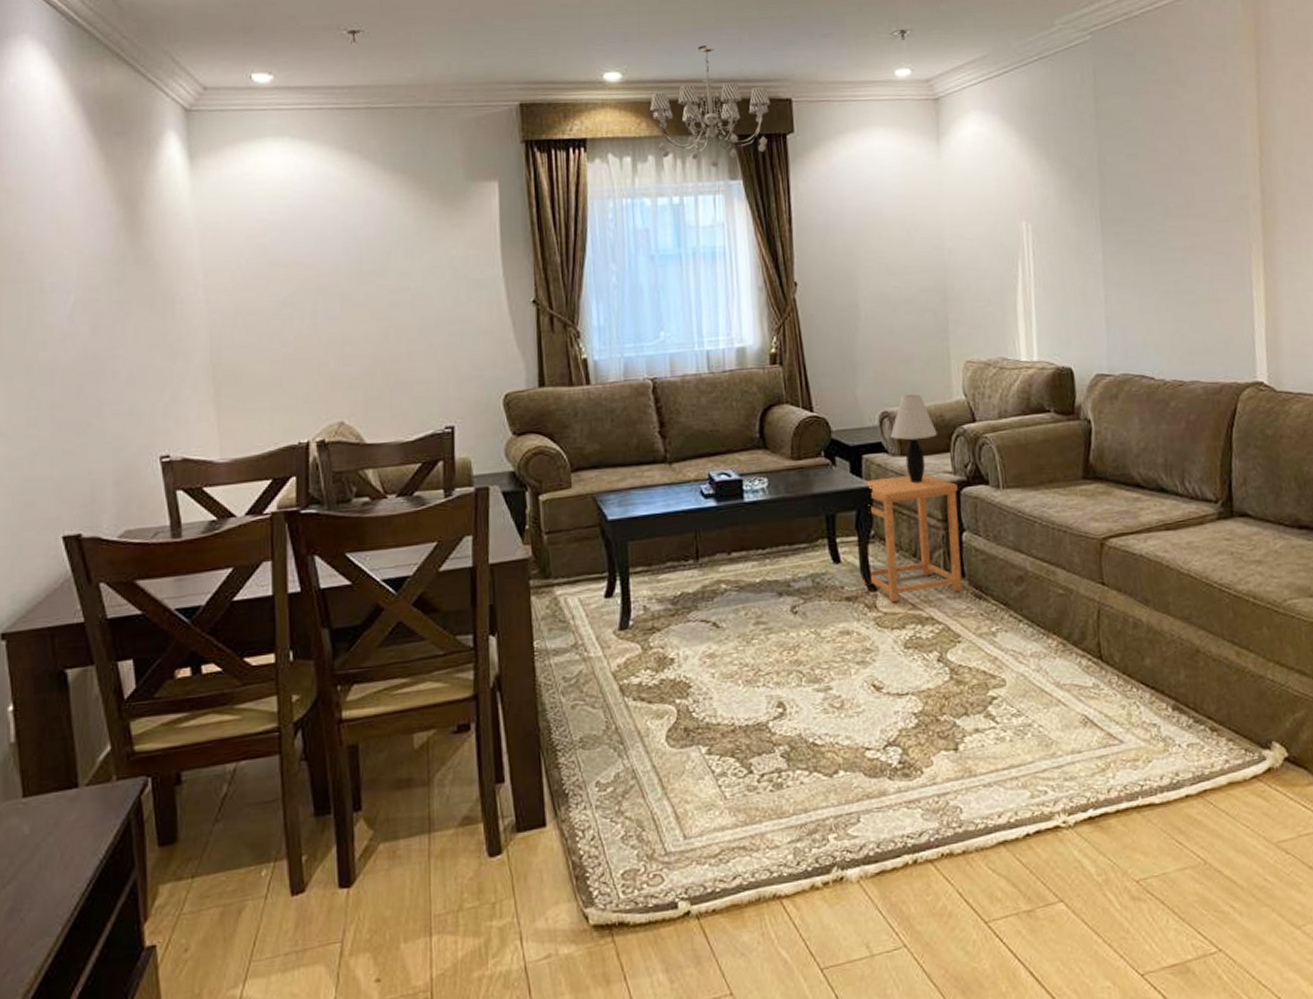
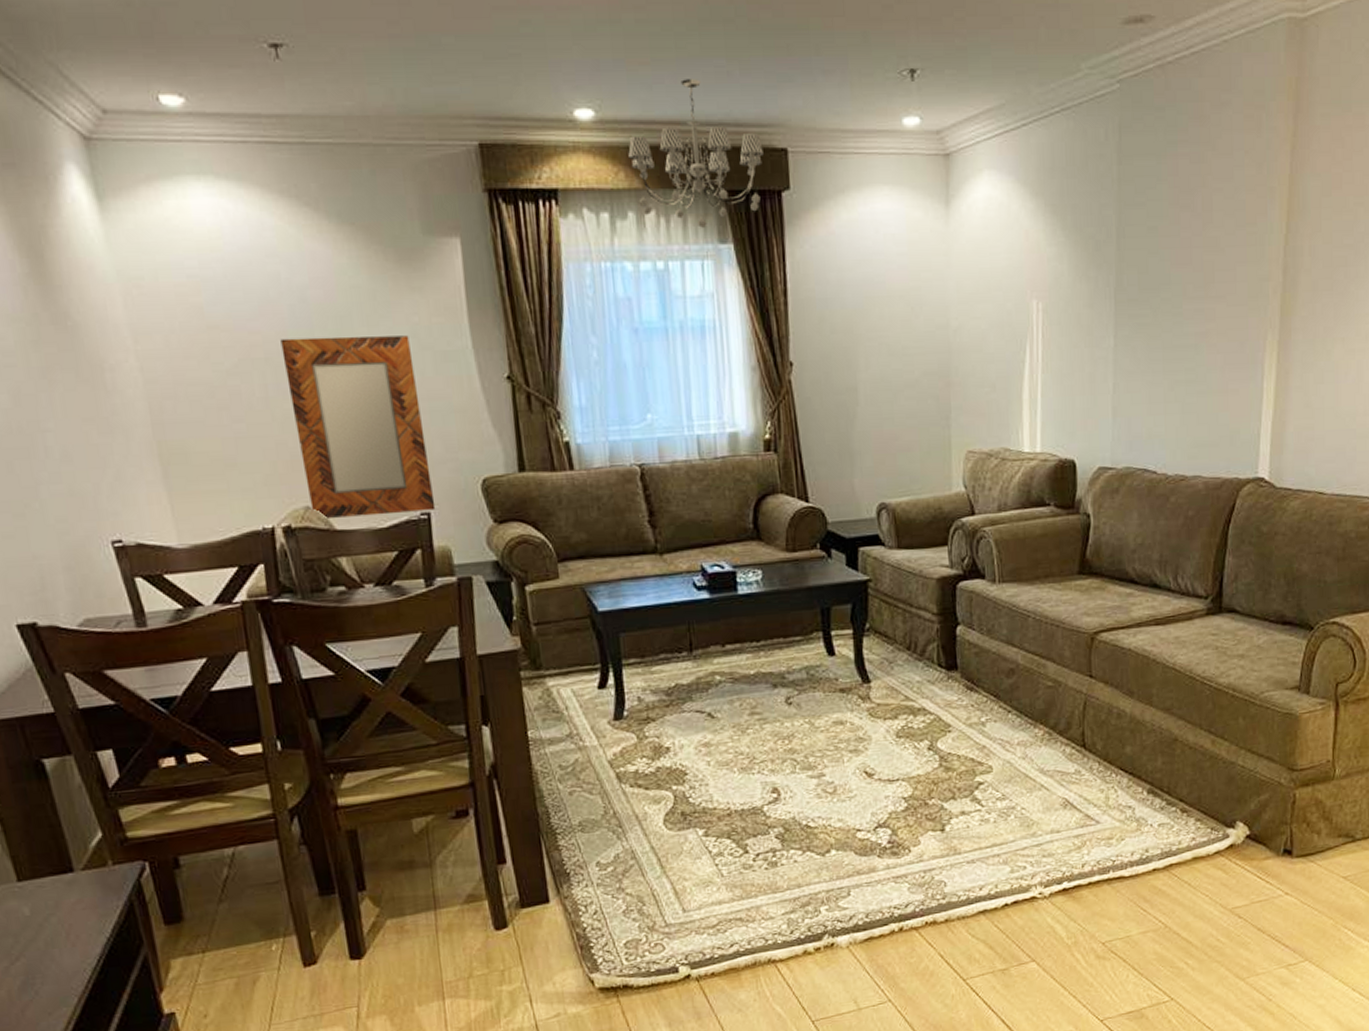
home mirror: none [332,266,460,434] -> present [280,335,436,520]
side table: present [861,474,963,603] -> none [855,568,955,694]
table lamp: present [890,393,937,484] -> none [888,484,935,577]

